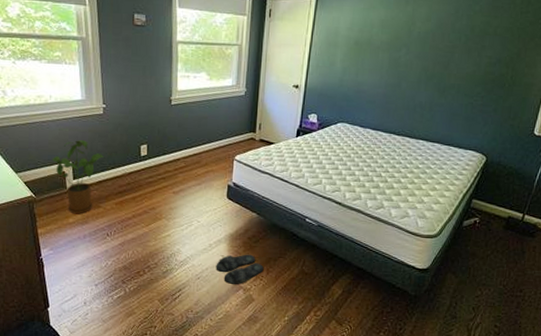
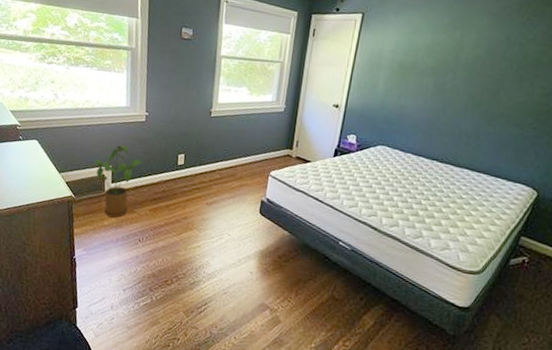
slippers: present [216,254,264,284] -> none [243,272,293,304]

